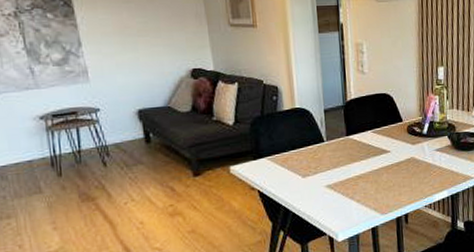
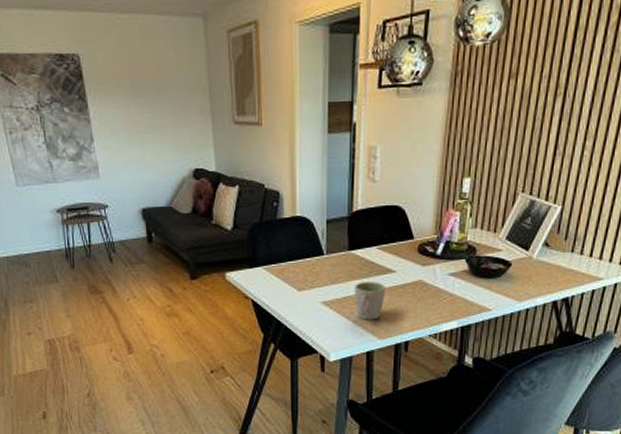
mug: none [355,162,383,199] -> present [354,281,385,320]

